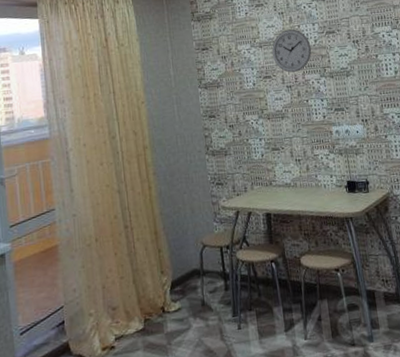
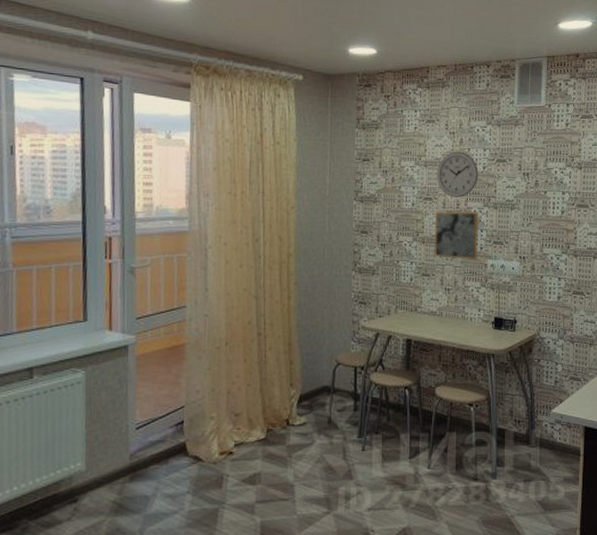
wall art: none [275,83,322,131] -> present [434,210,479,260]

